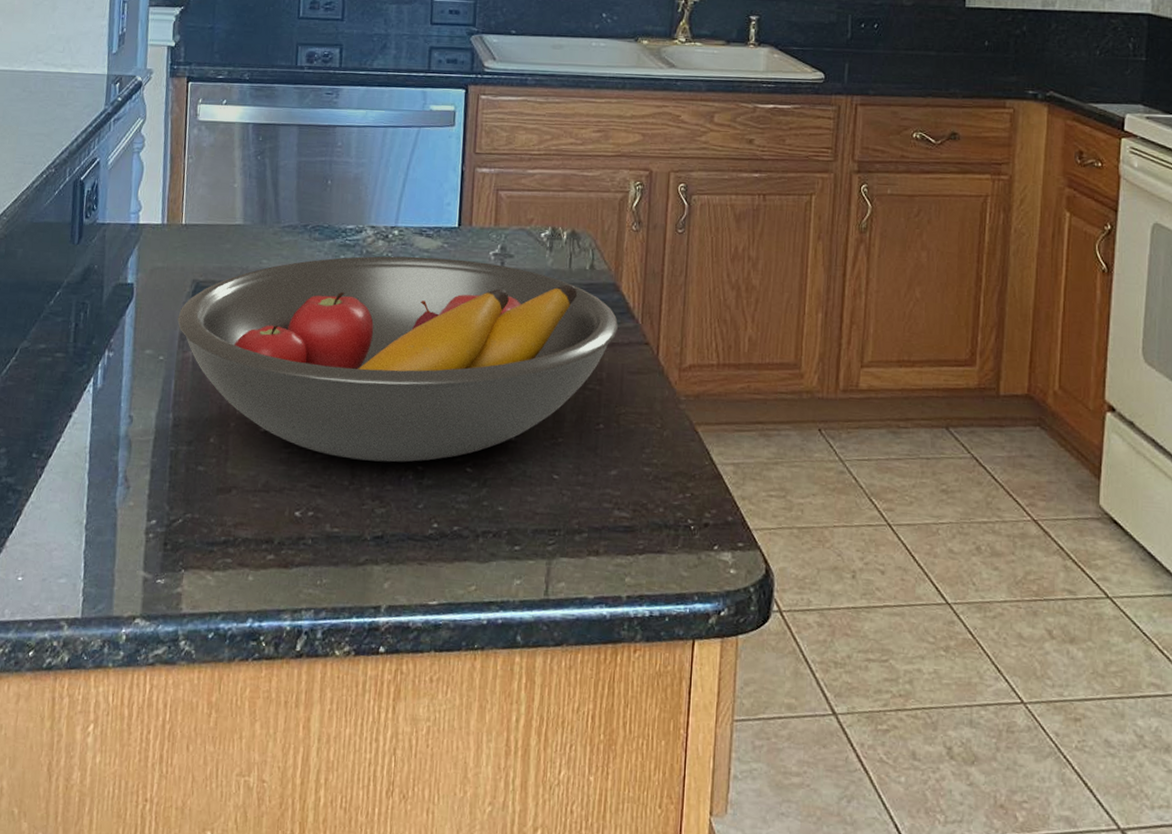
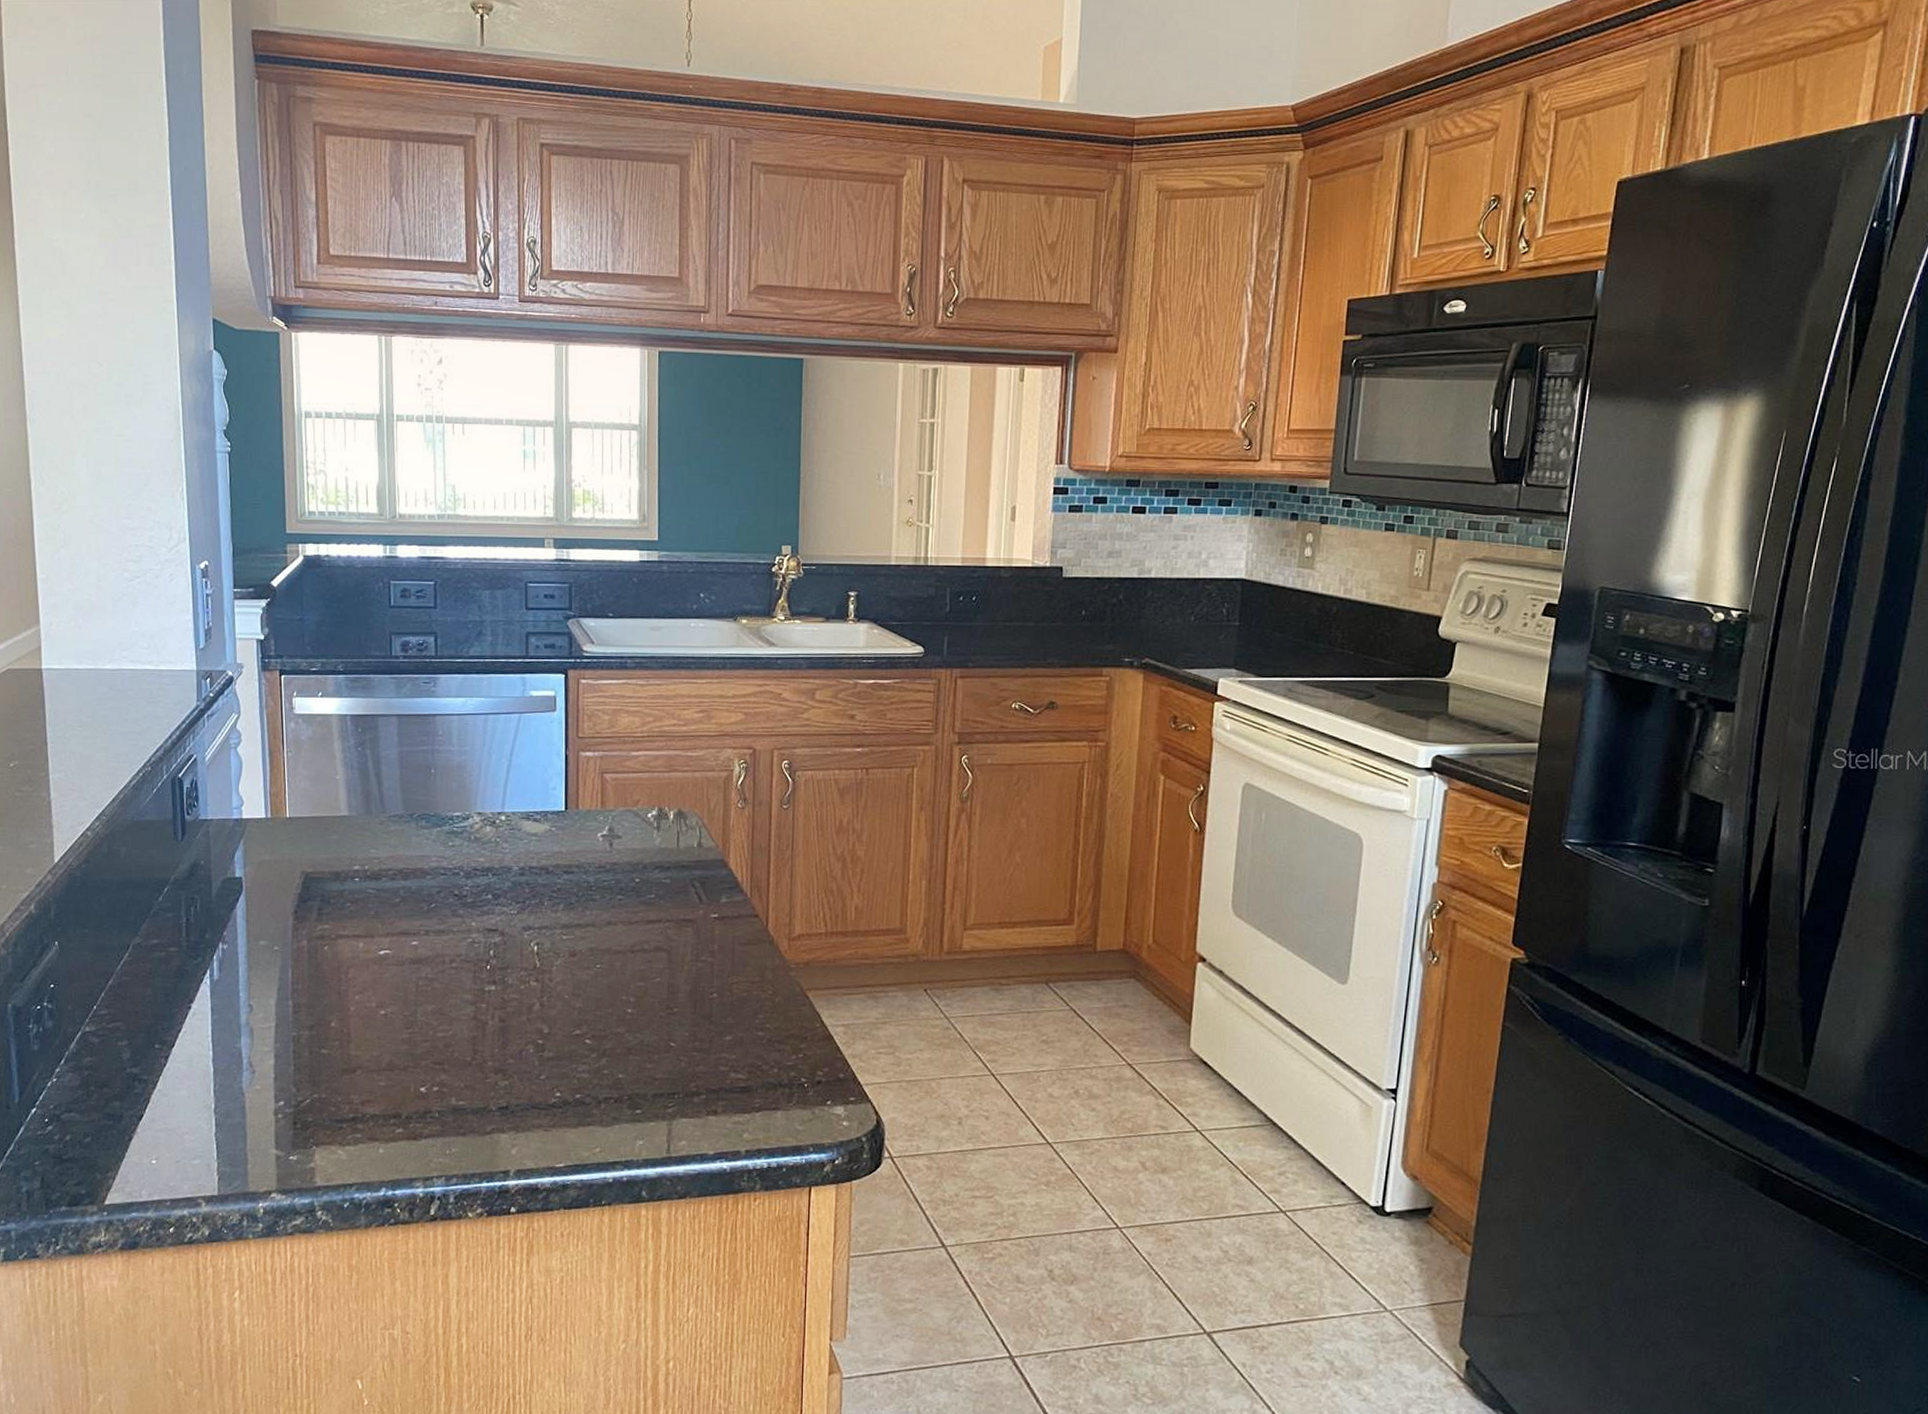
fruit bowl: present [177,256,618,462] -> none [289,840,727,1038]

